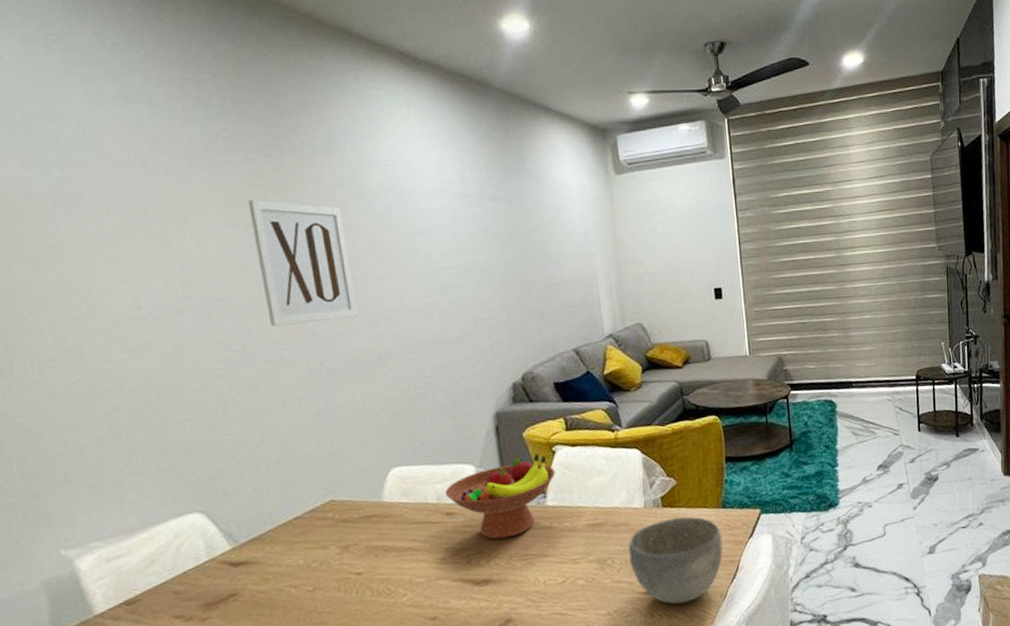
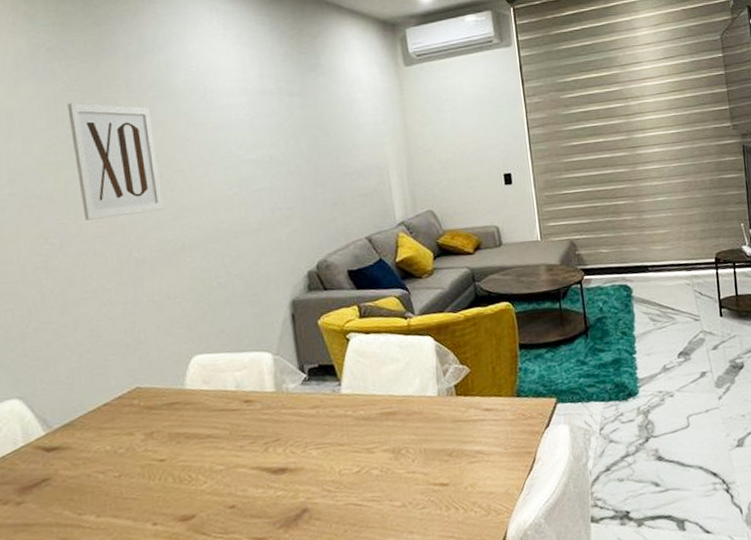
fruit bowl: present [445,453,556,540] -> none [243,341,350,428]
bowl: present [628,516,723,604] -> none [422,405,519,497]

